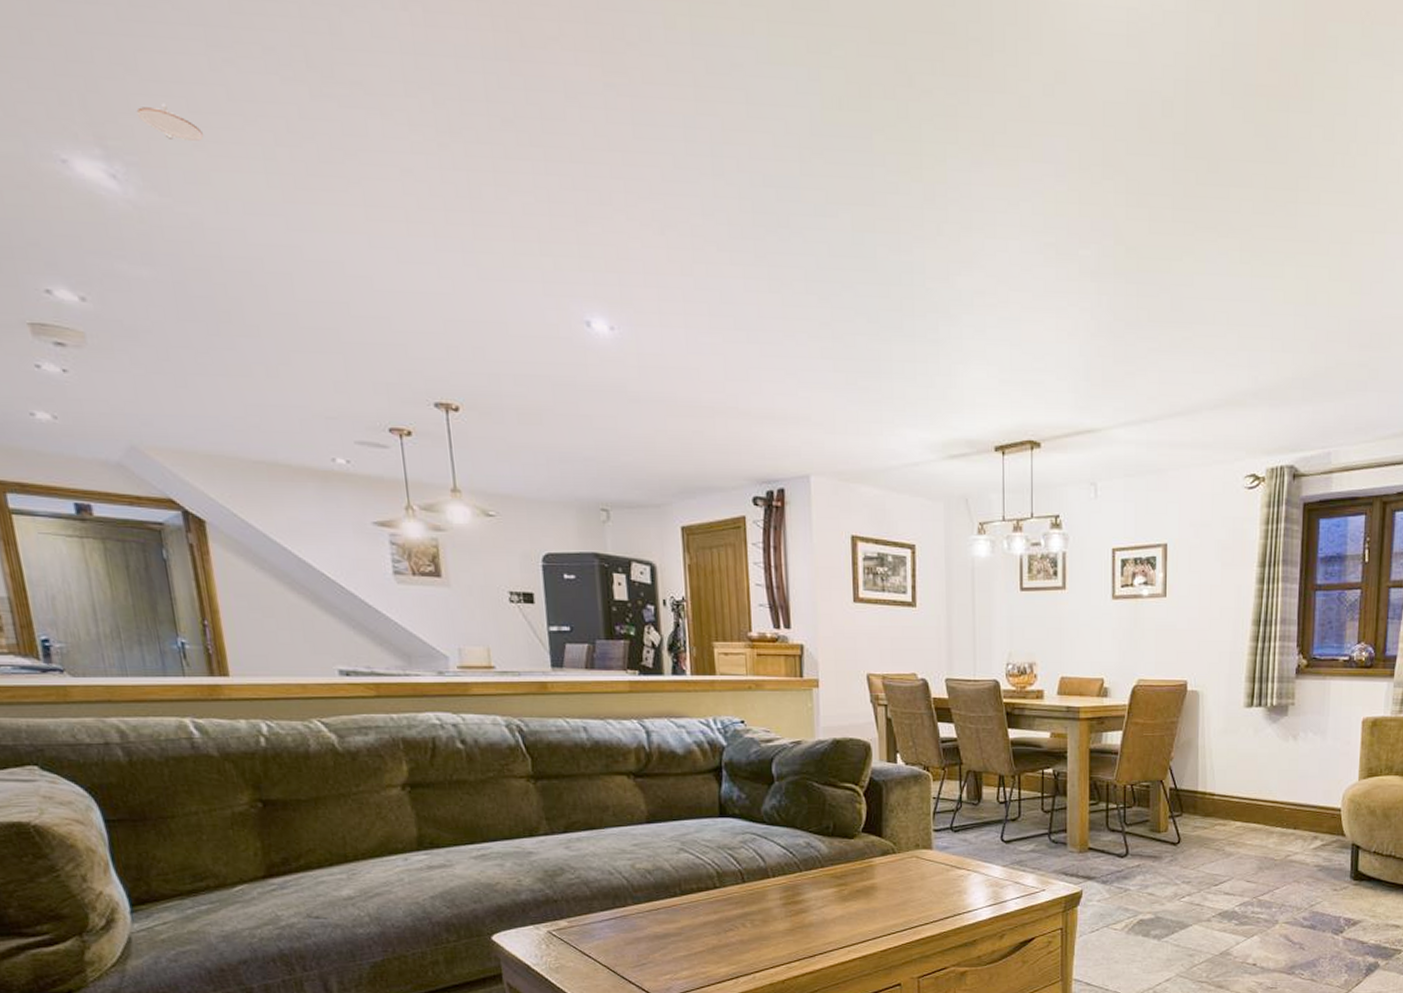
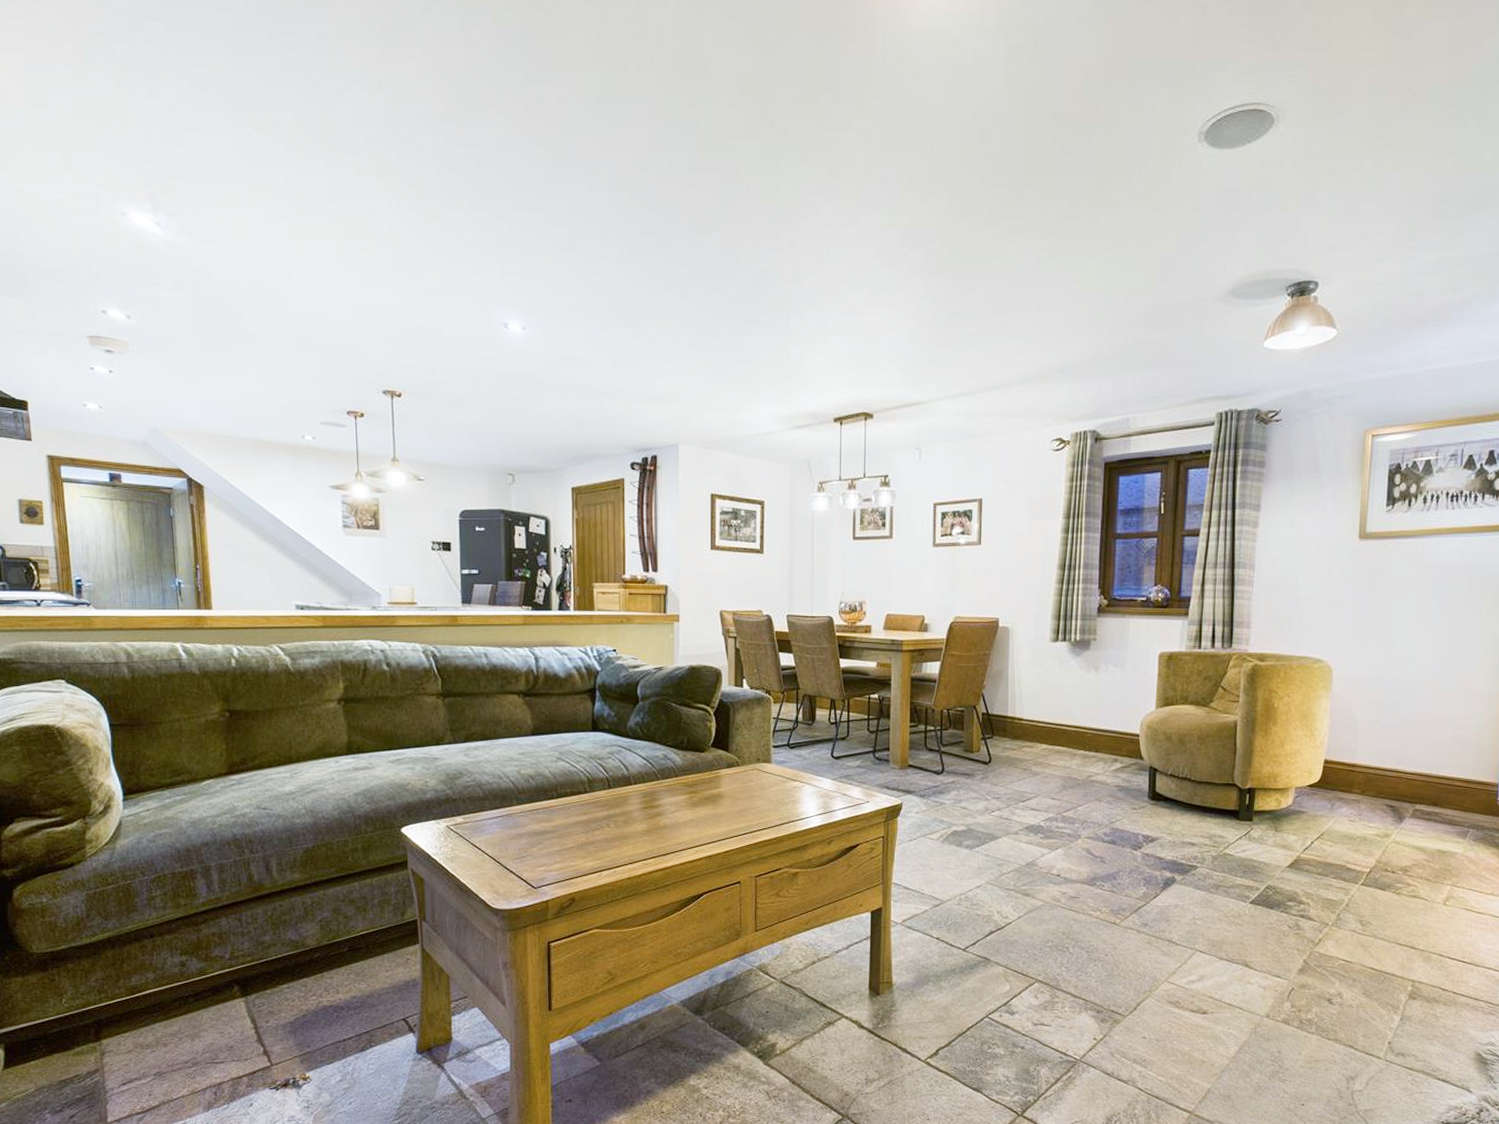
recessed light: present [136,103,203,141] -> none [178,168,225,195]

